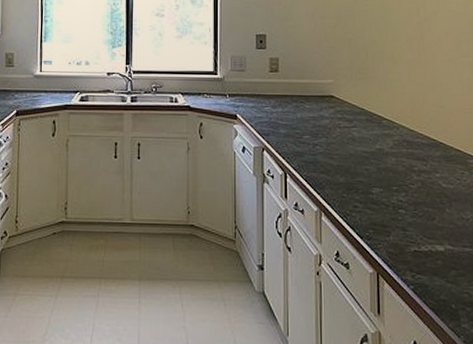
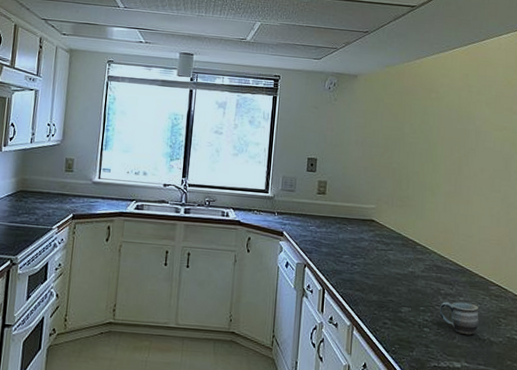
mug: none [414,179,460,215] -> present [440,302,479,336]

